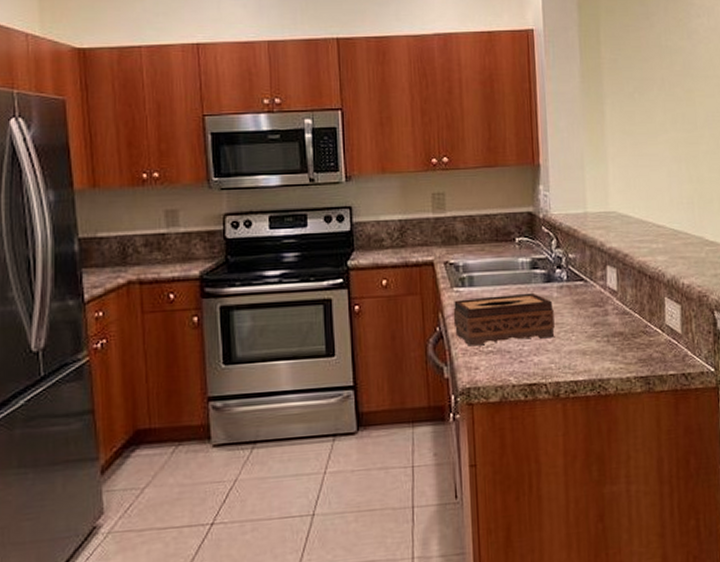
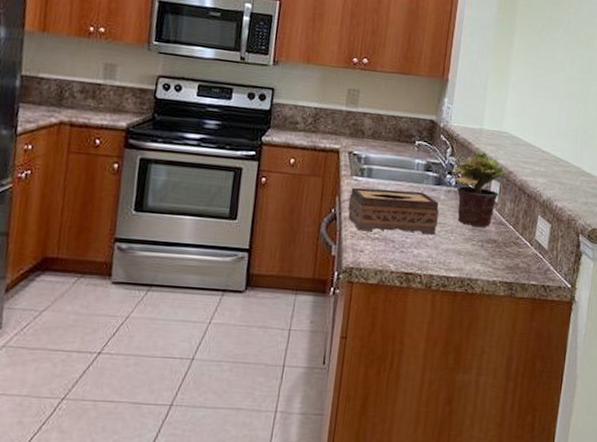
potted plant: none [561,238,621,321] -> present [451,151,506,227]

